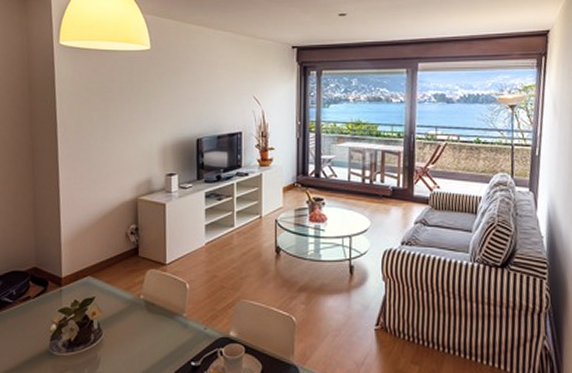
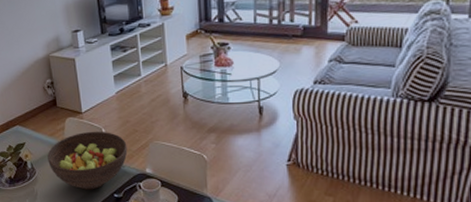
fruit bowl: none [119,286,212,357] -> present [47,131,128,190]

